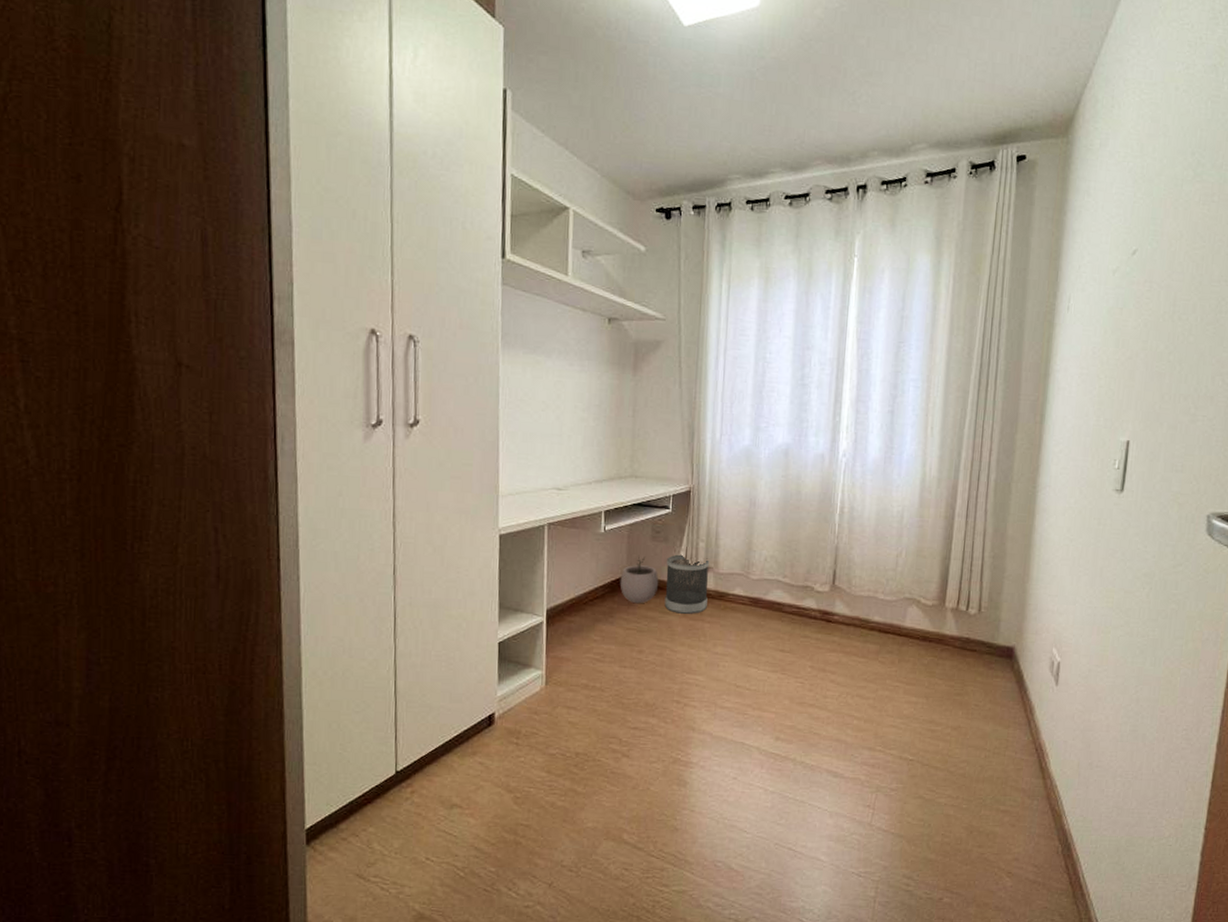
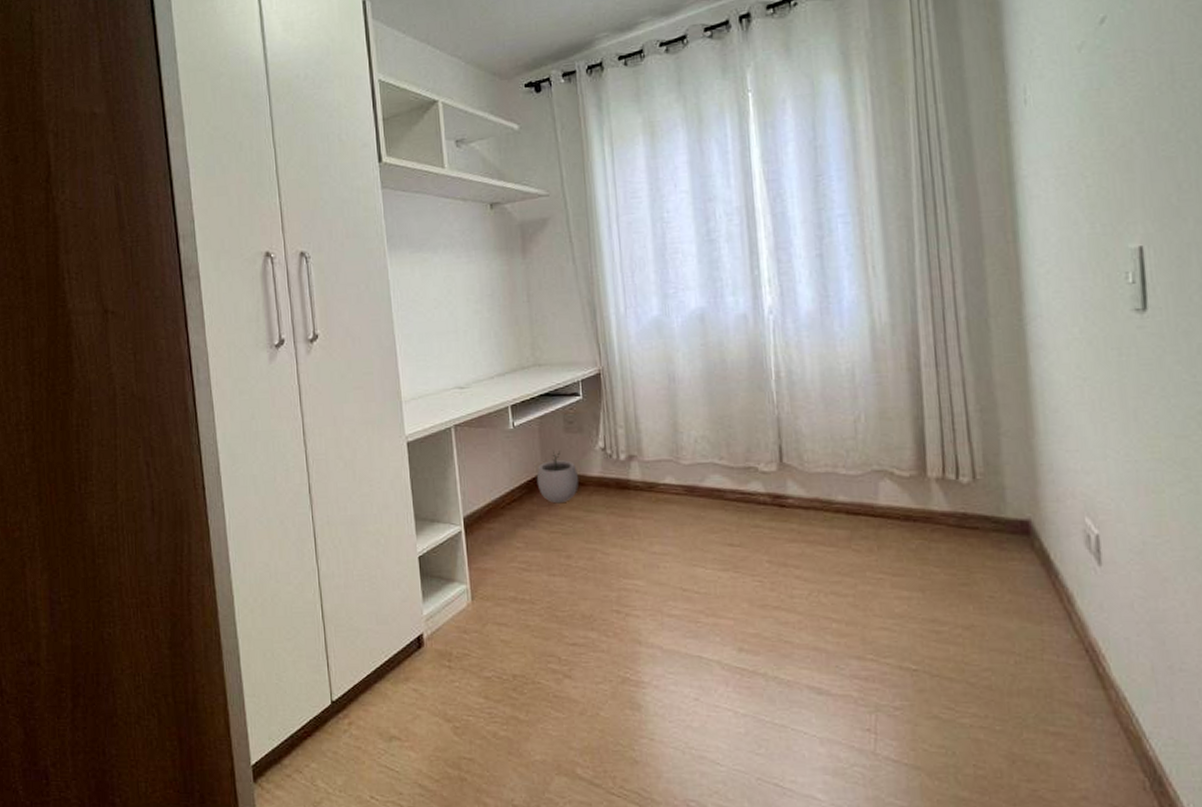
wastebasket: present [664,554,710,615] -> none [584,444,636,512]

